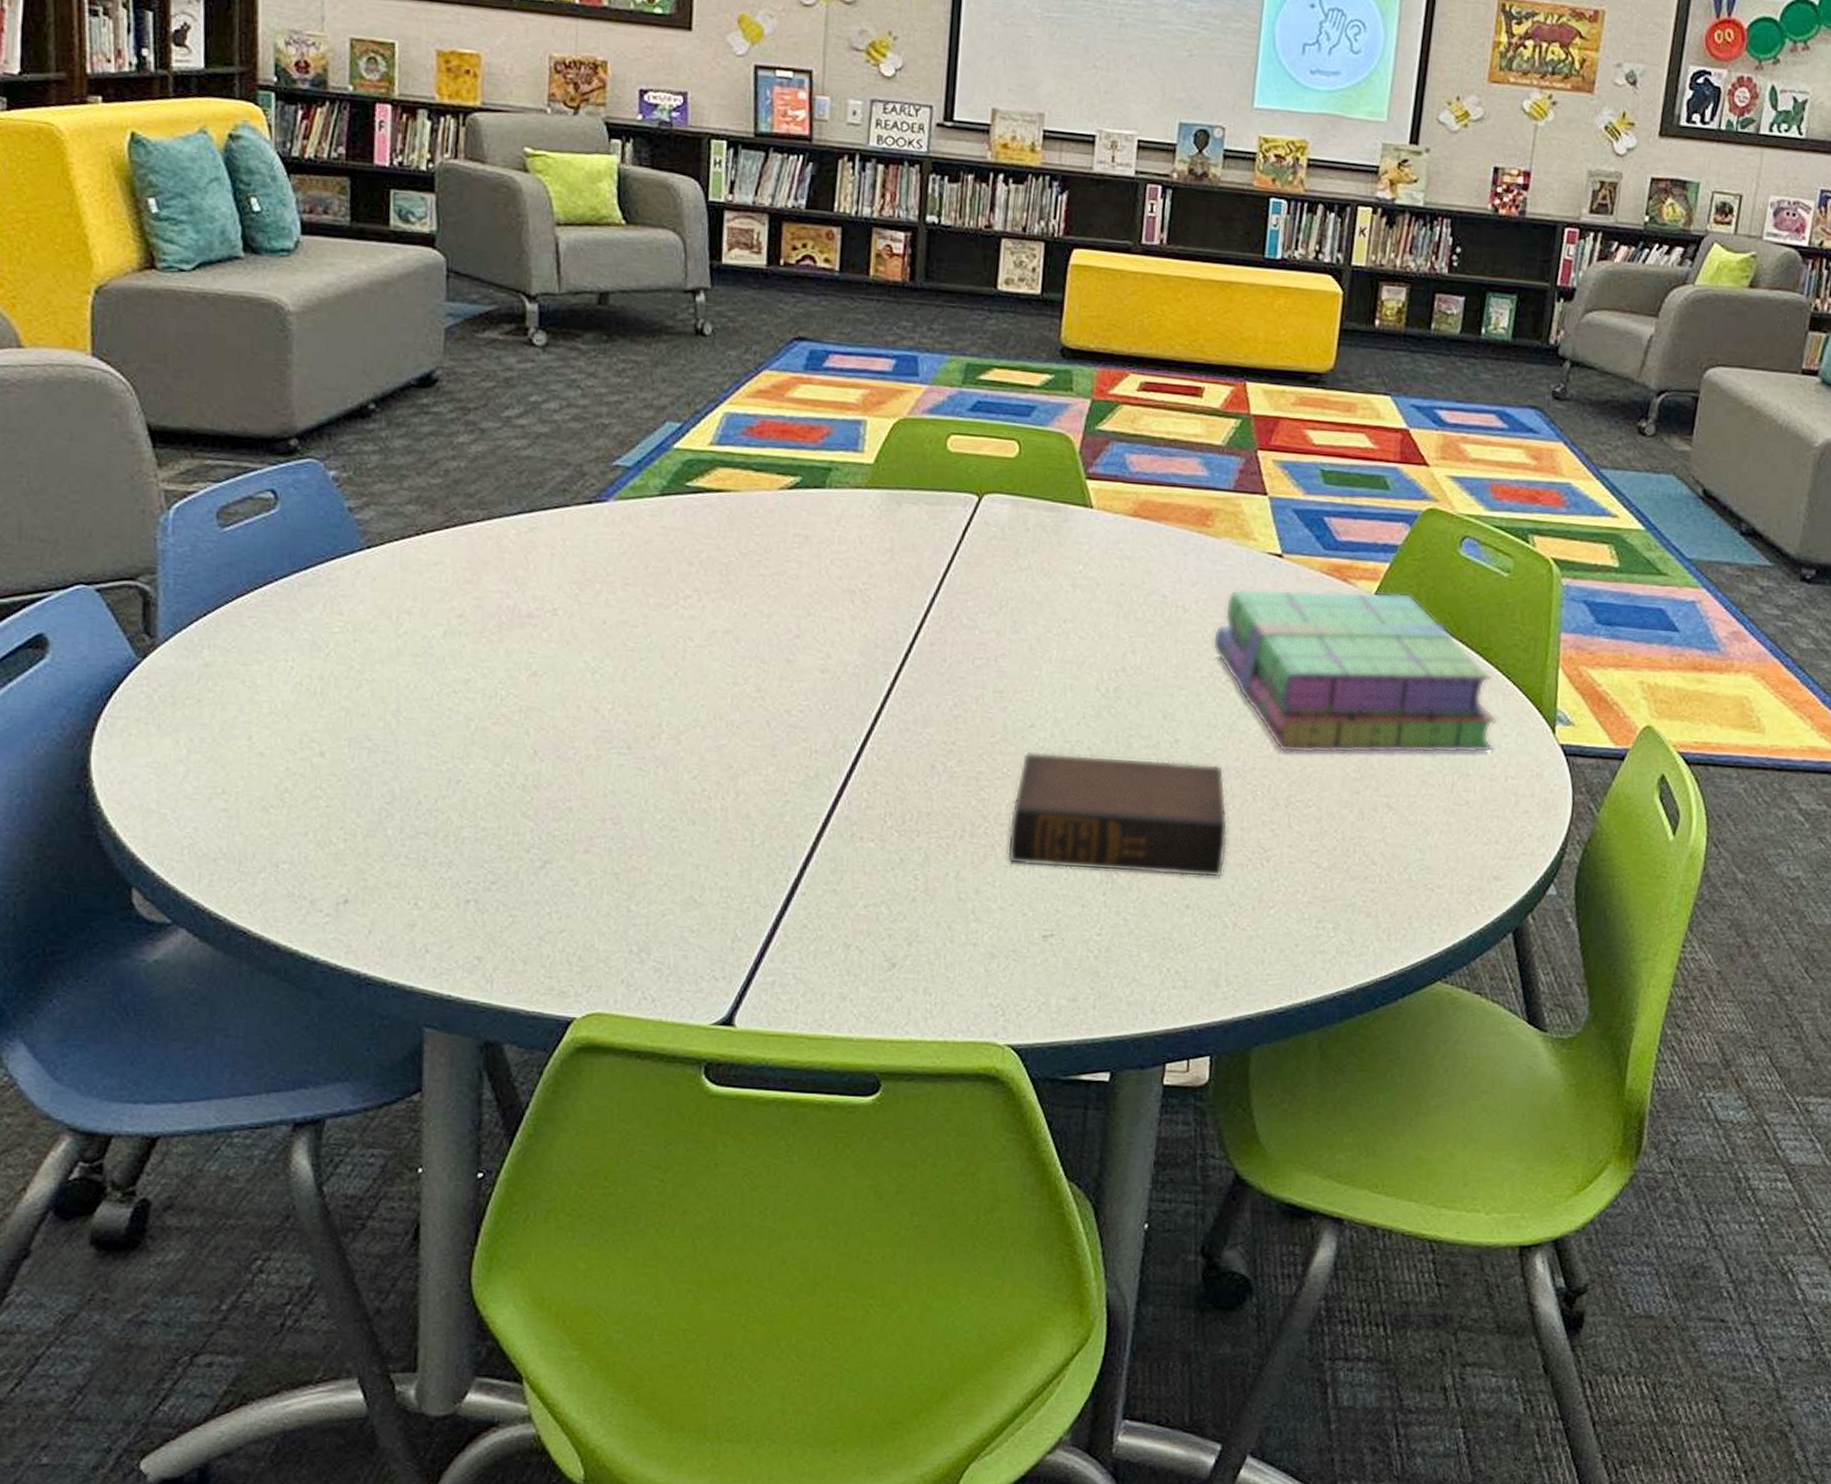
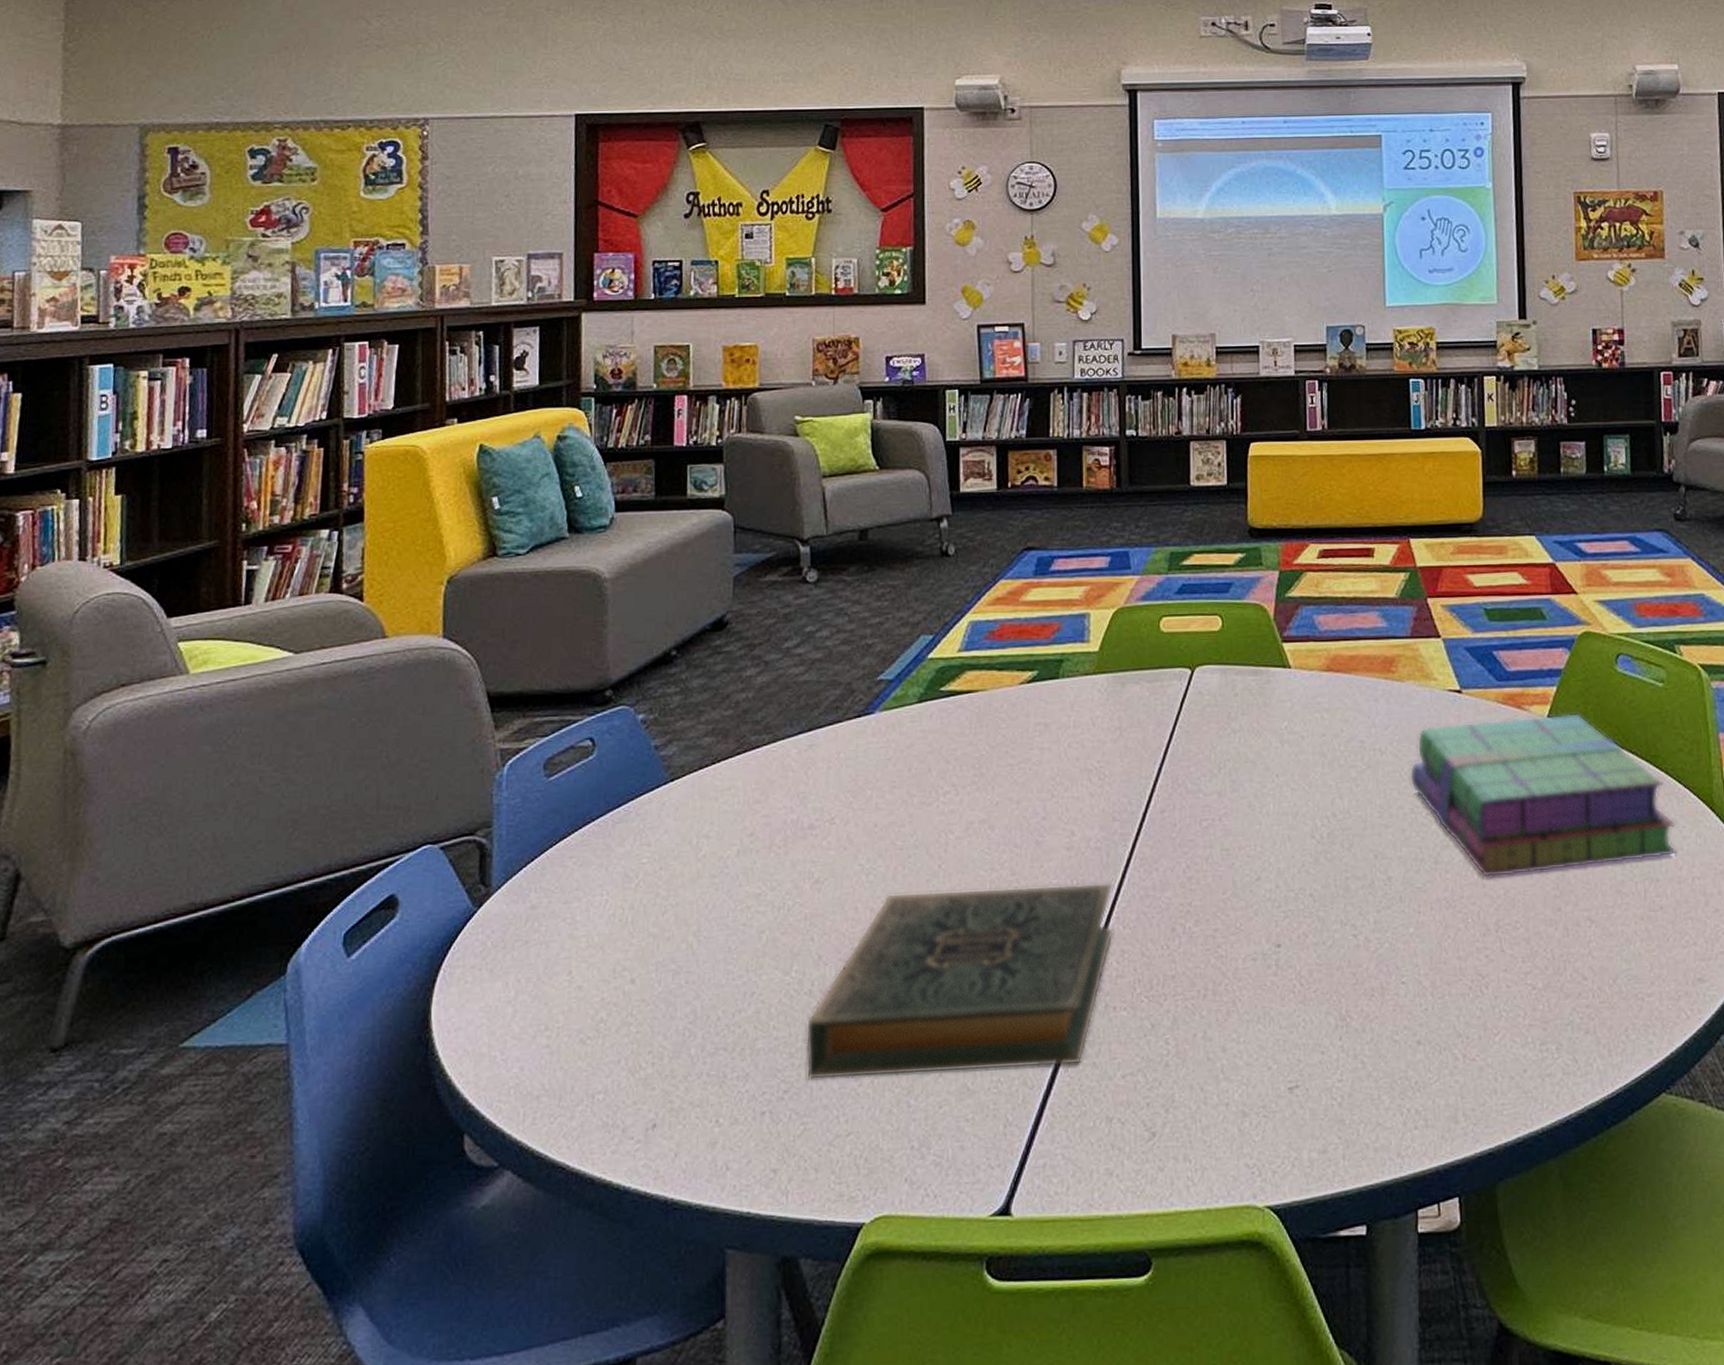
hardback book: none [516,695,869,889] -> present [805,882,1113,1081]
book: present [1007,751,1229,878] -> none [1247,897,1448,1018]

